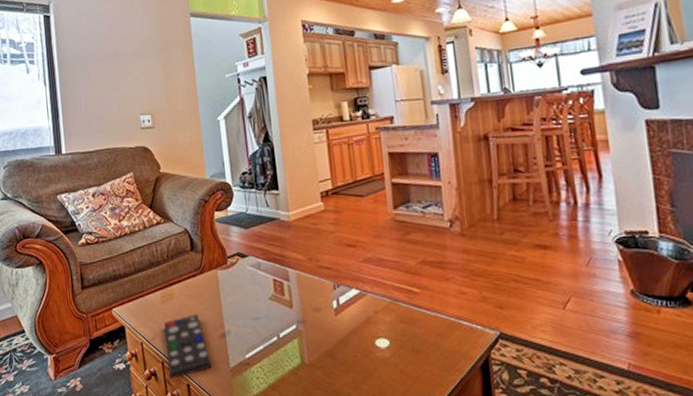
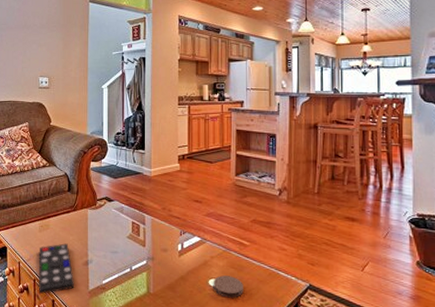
coaster: none [380,332,420,360] -> present [213,275,243,298]

